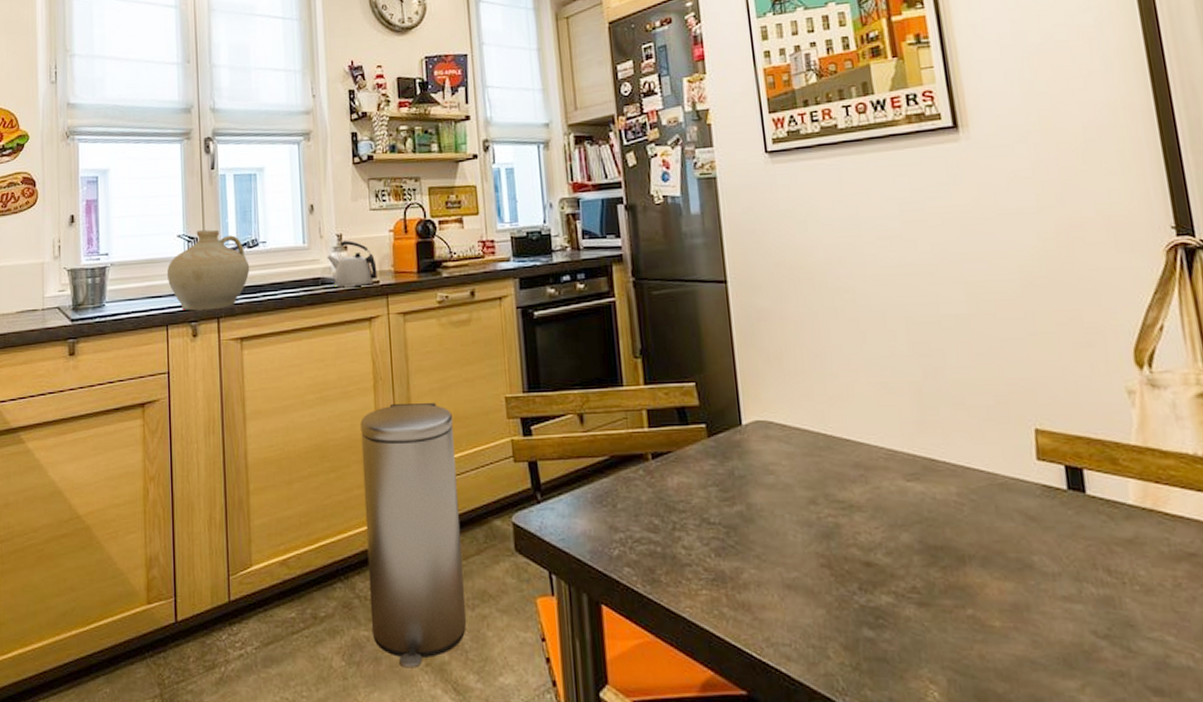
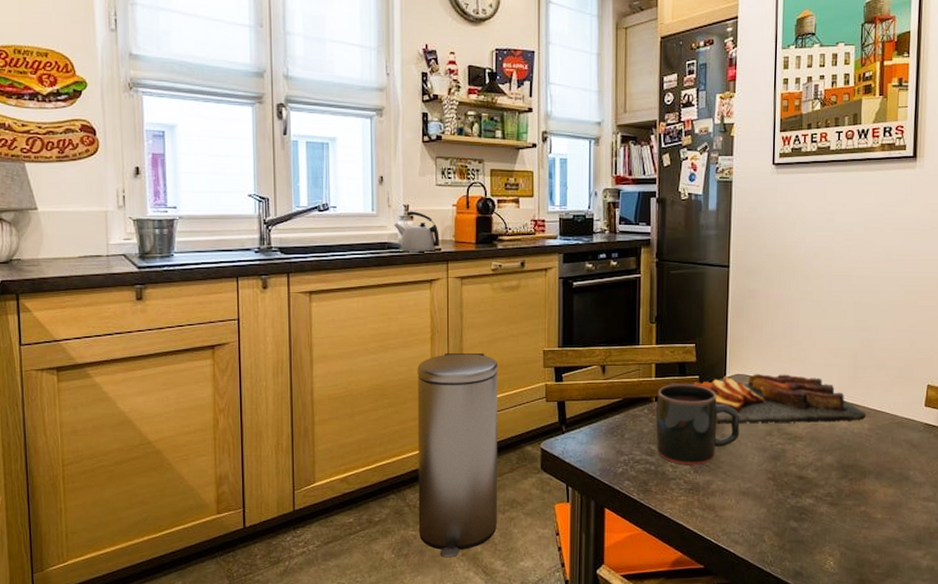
ceramic jug: present [166,229,250,311] -> none [237,192,320,266]
mug: none [653,435,772,546] -> present [656,384,740,465]
food platter: none [665,419,951,489] -> present [668,374,867,424]

